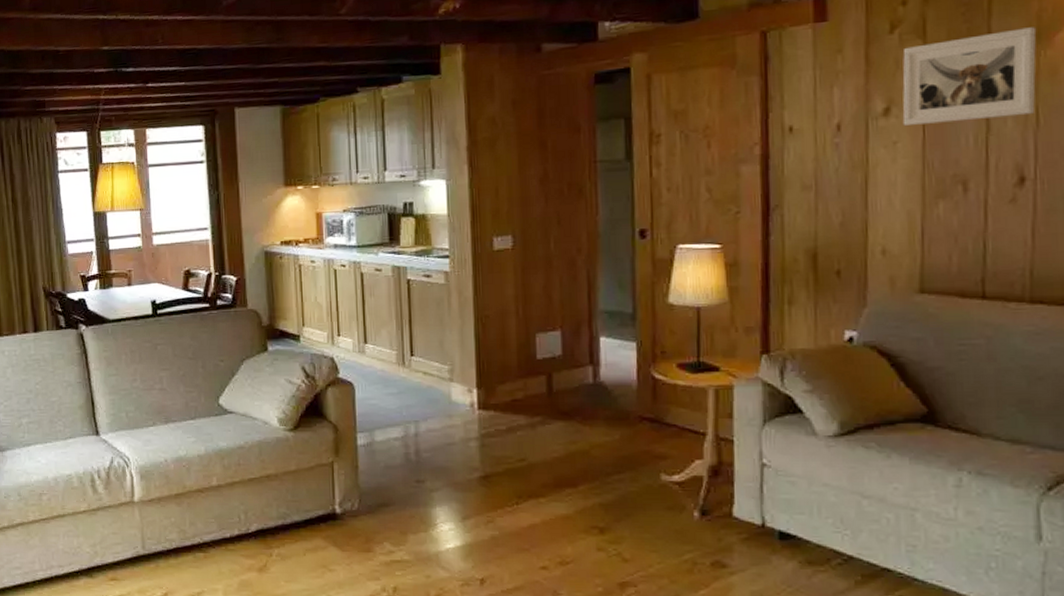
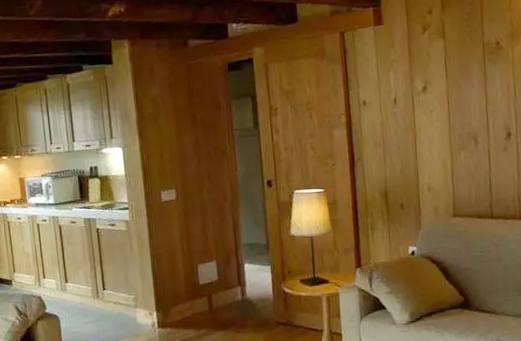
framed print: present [902,27,1037,127] -> none [432,30,514,100]

